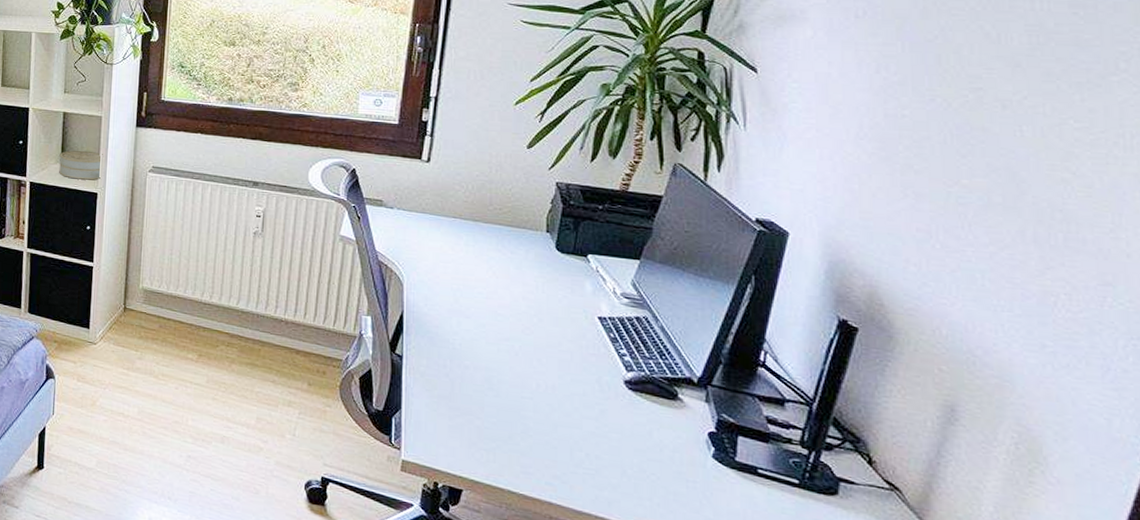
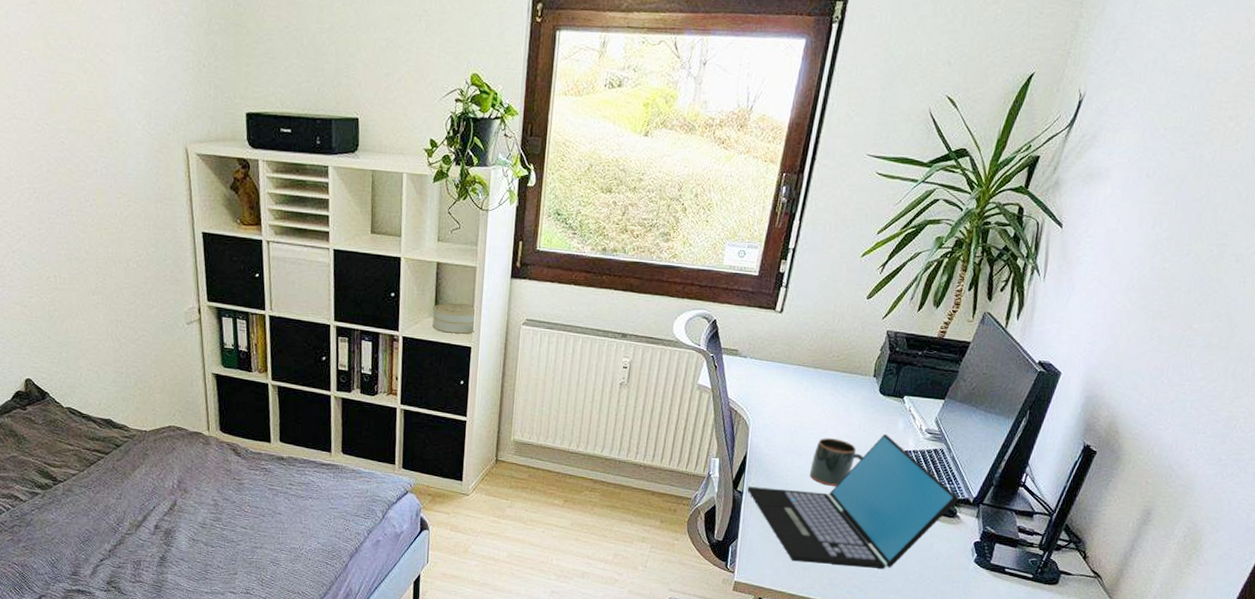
laptop: none [407,296,679,458] -> present [747,433,960,569]
mug: none [481,298,546,355] -> present [809,438,863,486]

